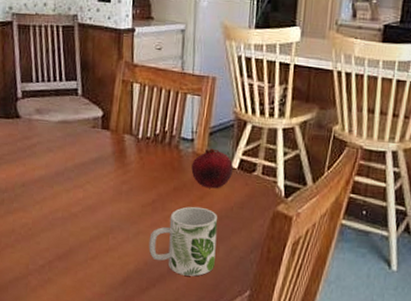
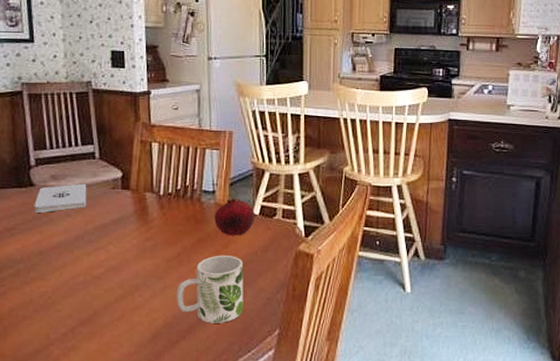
notepad: none [19,119,69,146] -> present [34,183,87,213]

